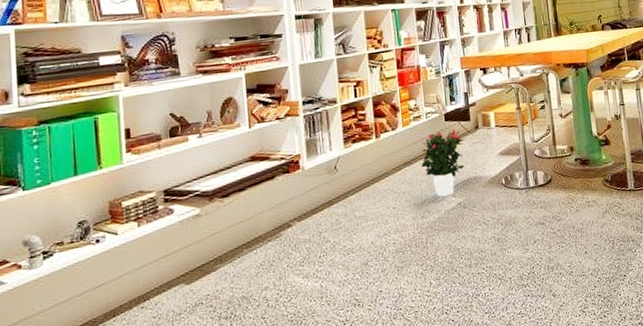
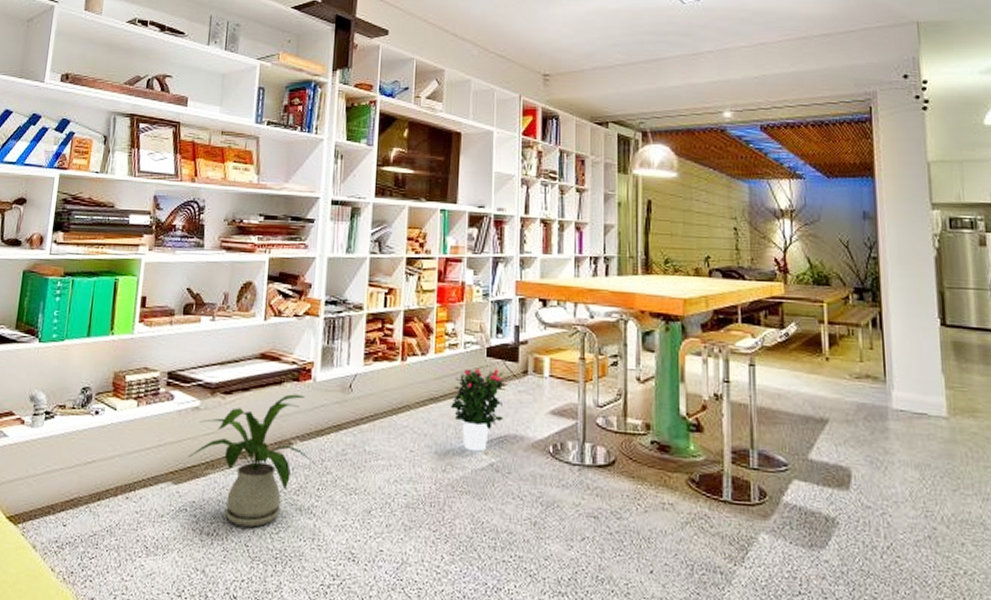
house plant: none [195,183,317,305] -> present [187,394,318,528]

